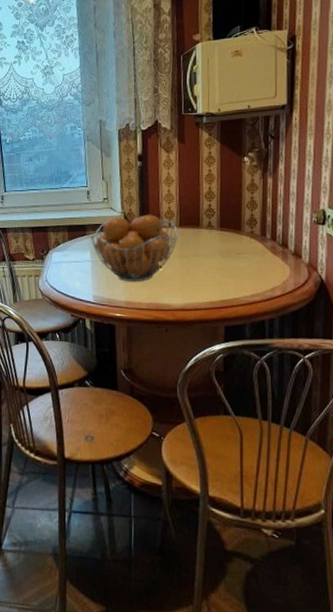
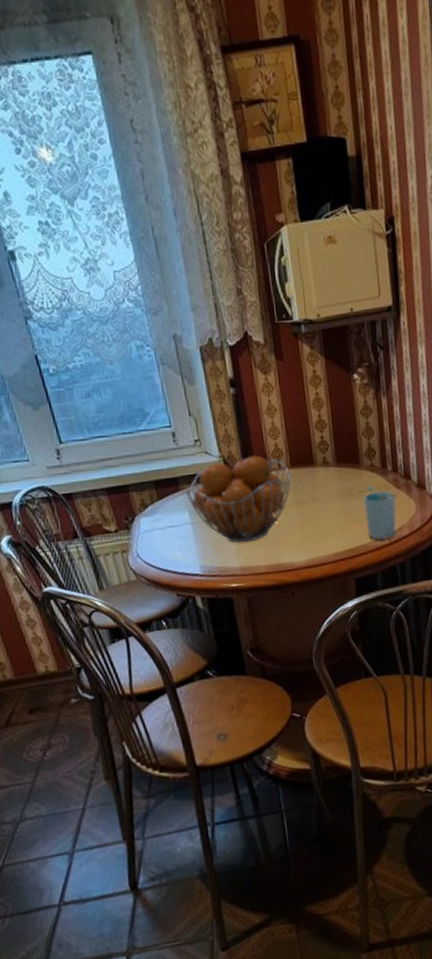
cup: none [239,249,272,297] -> present [362,486,396,541]

